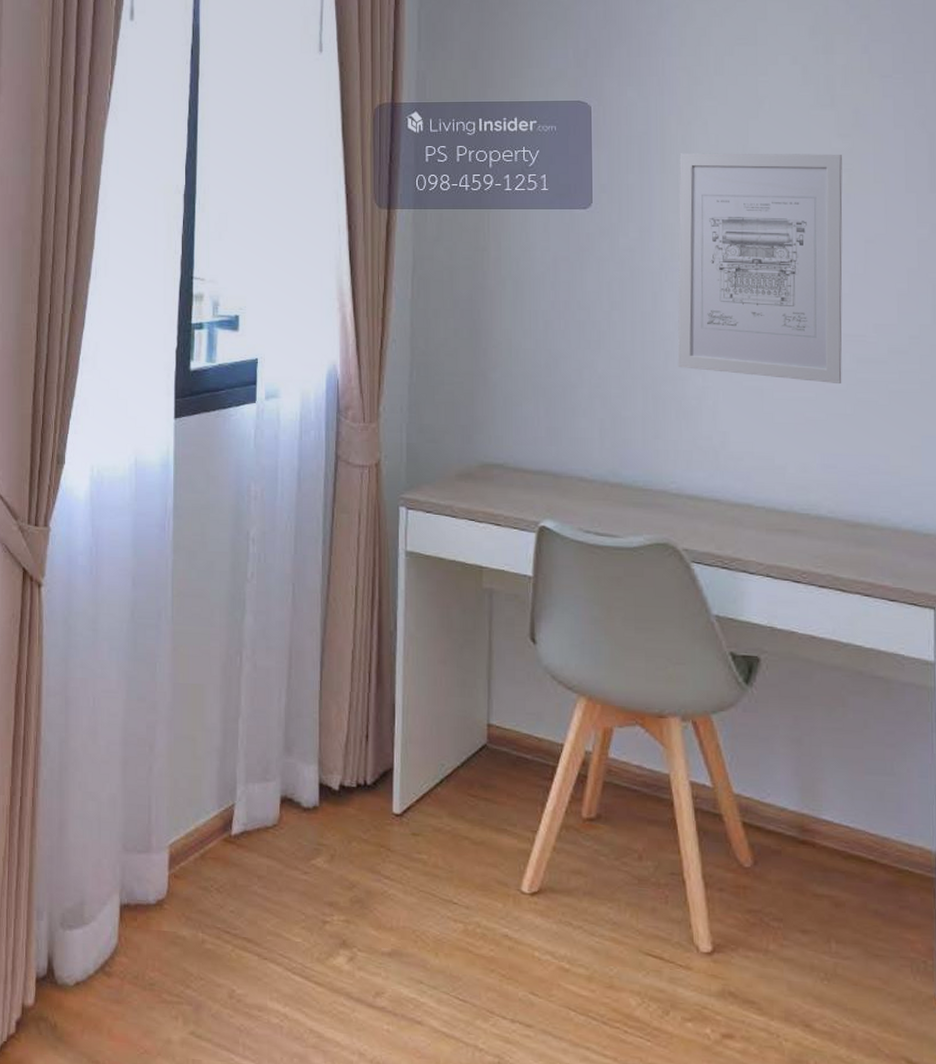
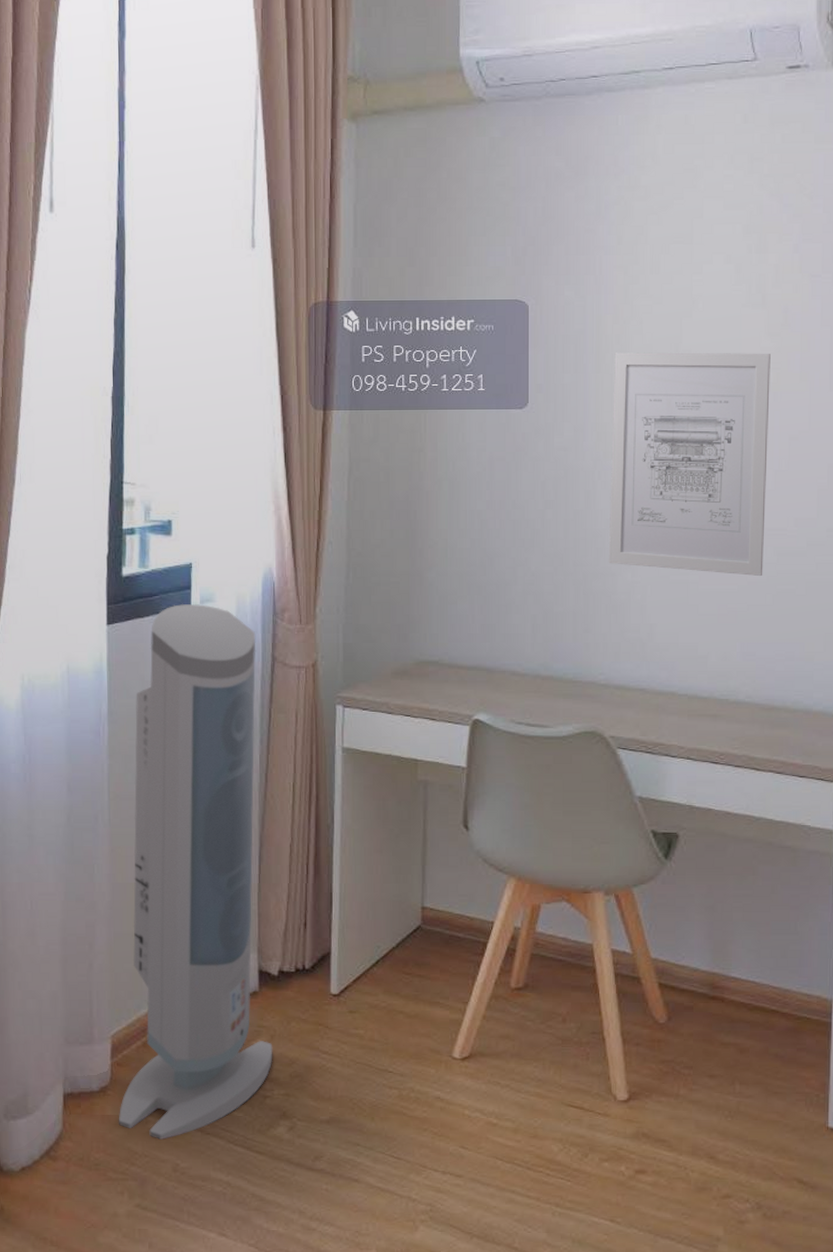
air purifier: none [174,399,333,962] -> present [118,604,273,1139]

